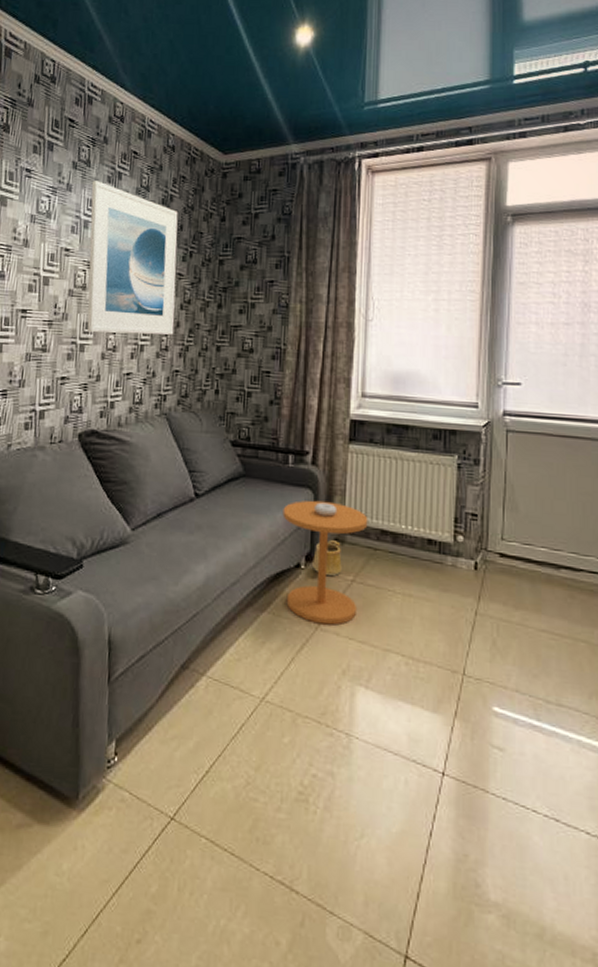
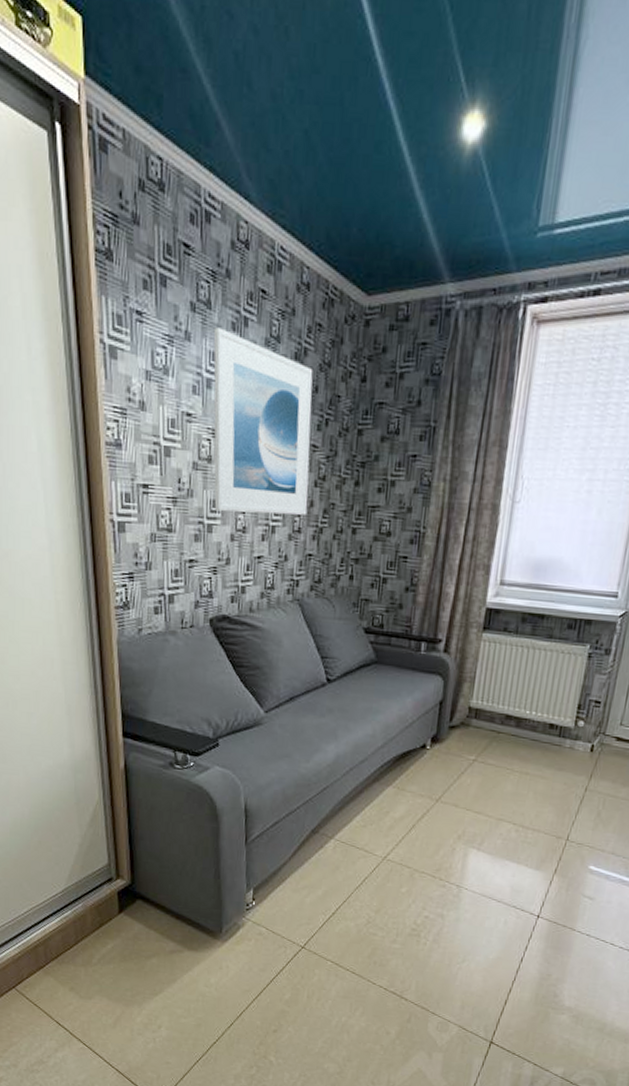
side table: present [282,500,368,625] -> none [410,686,495,798]
watering can: present [312,540,342,577] -> none [437,724,467,756]

